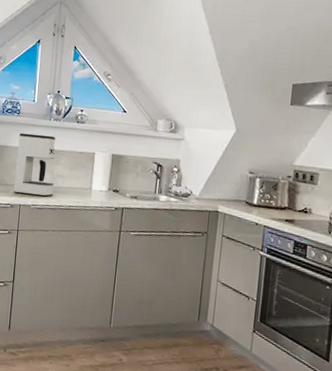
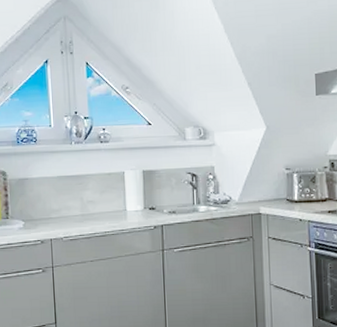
coffee maker: present [13,133,55,197] -> none [39,160,86,228]

